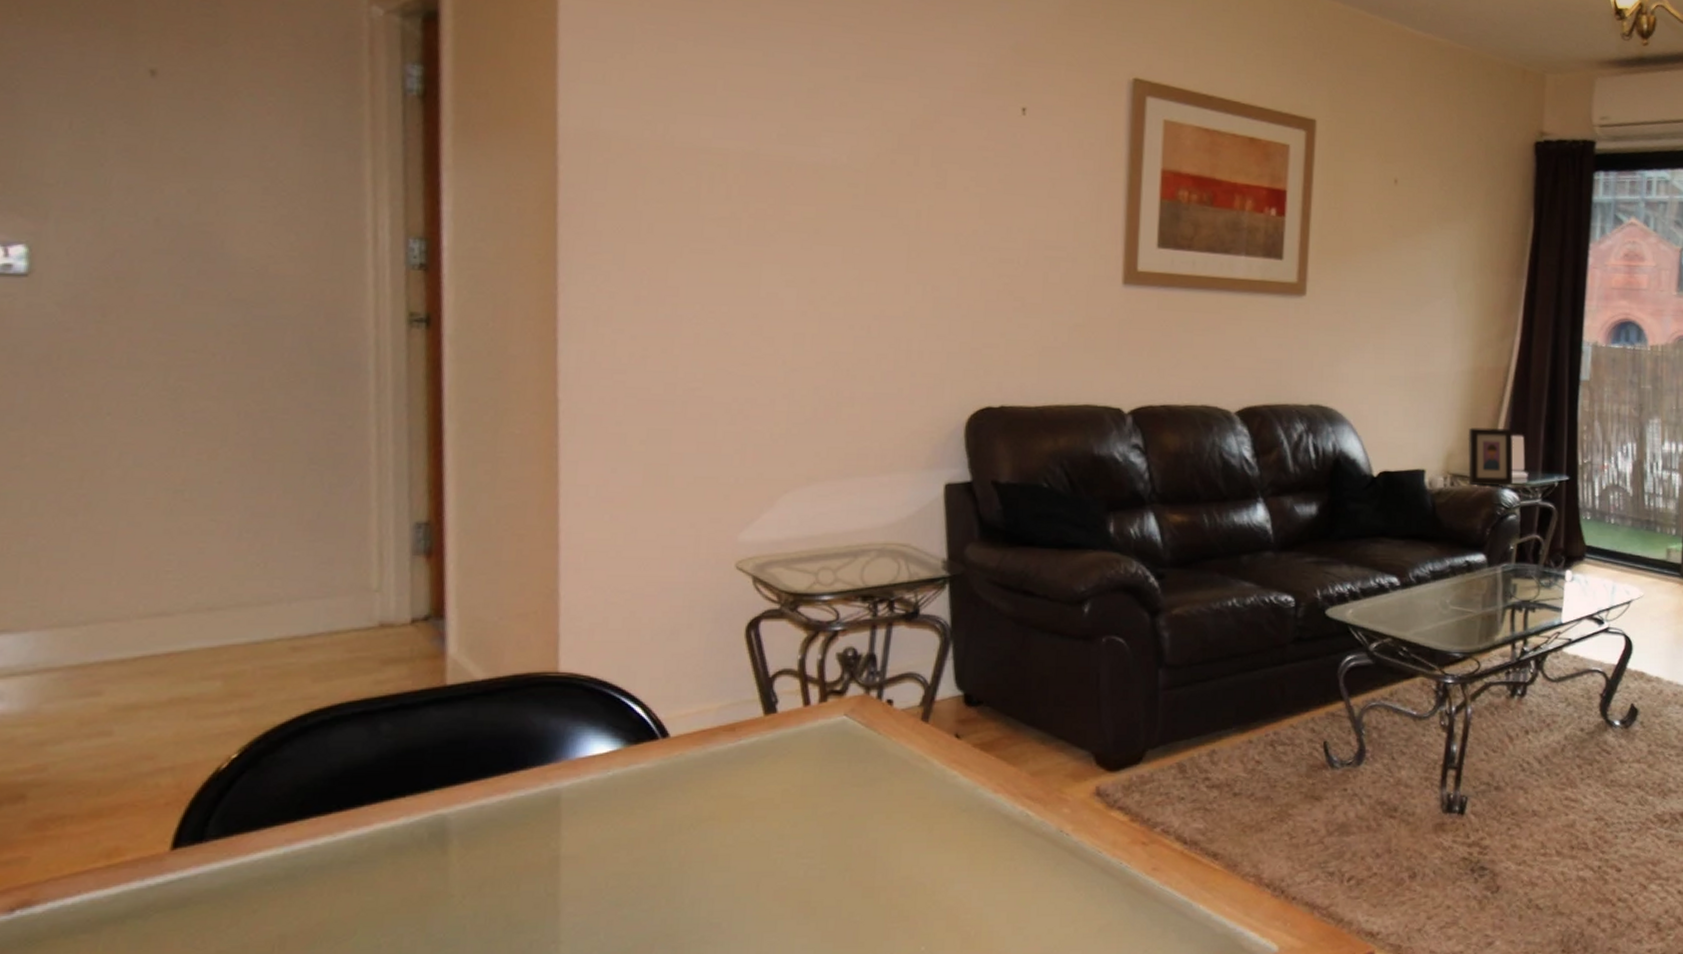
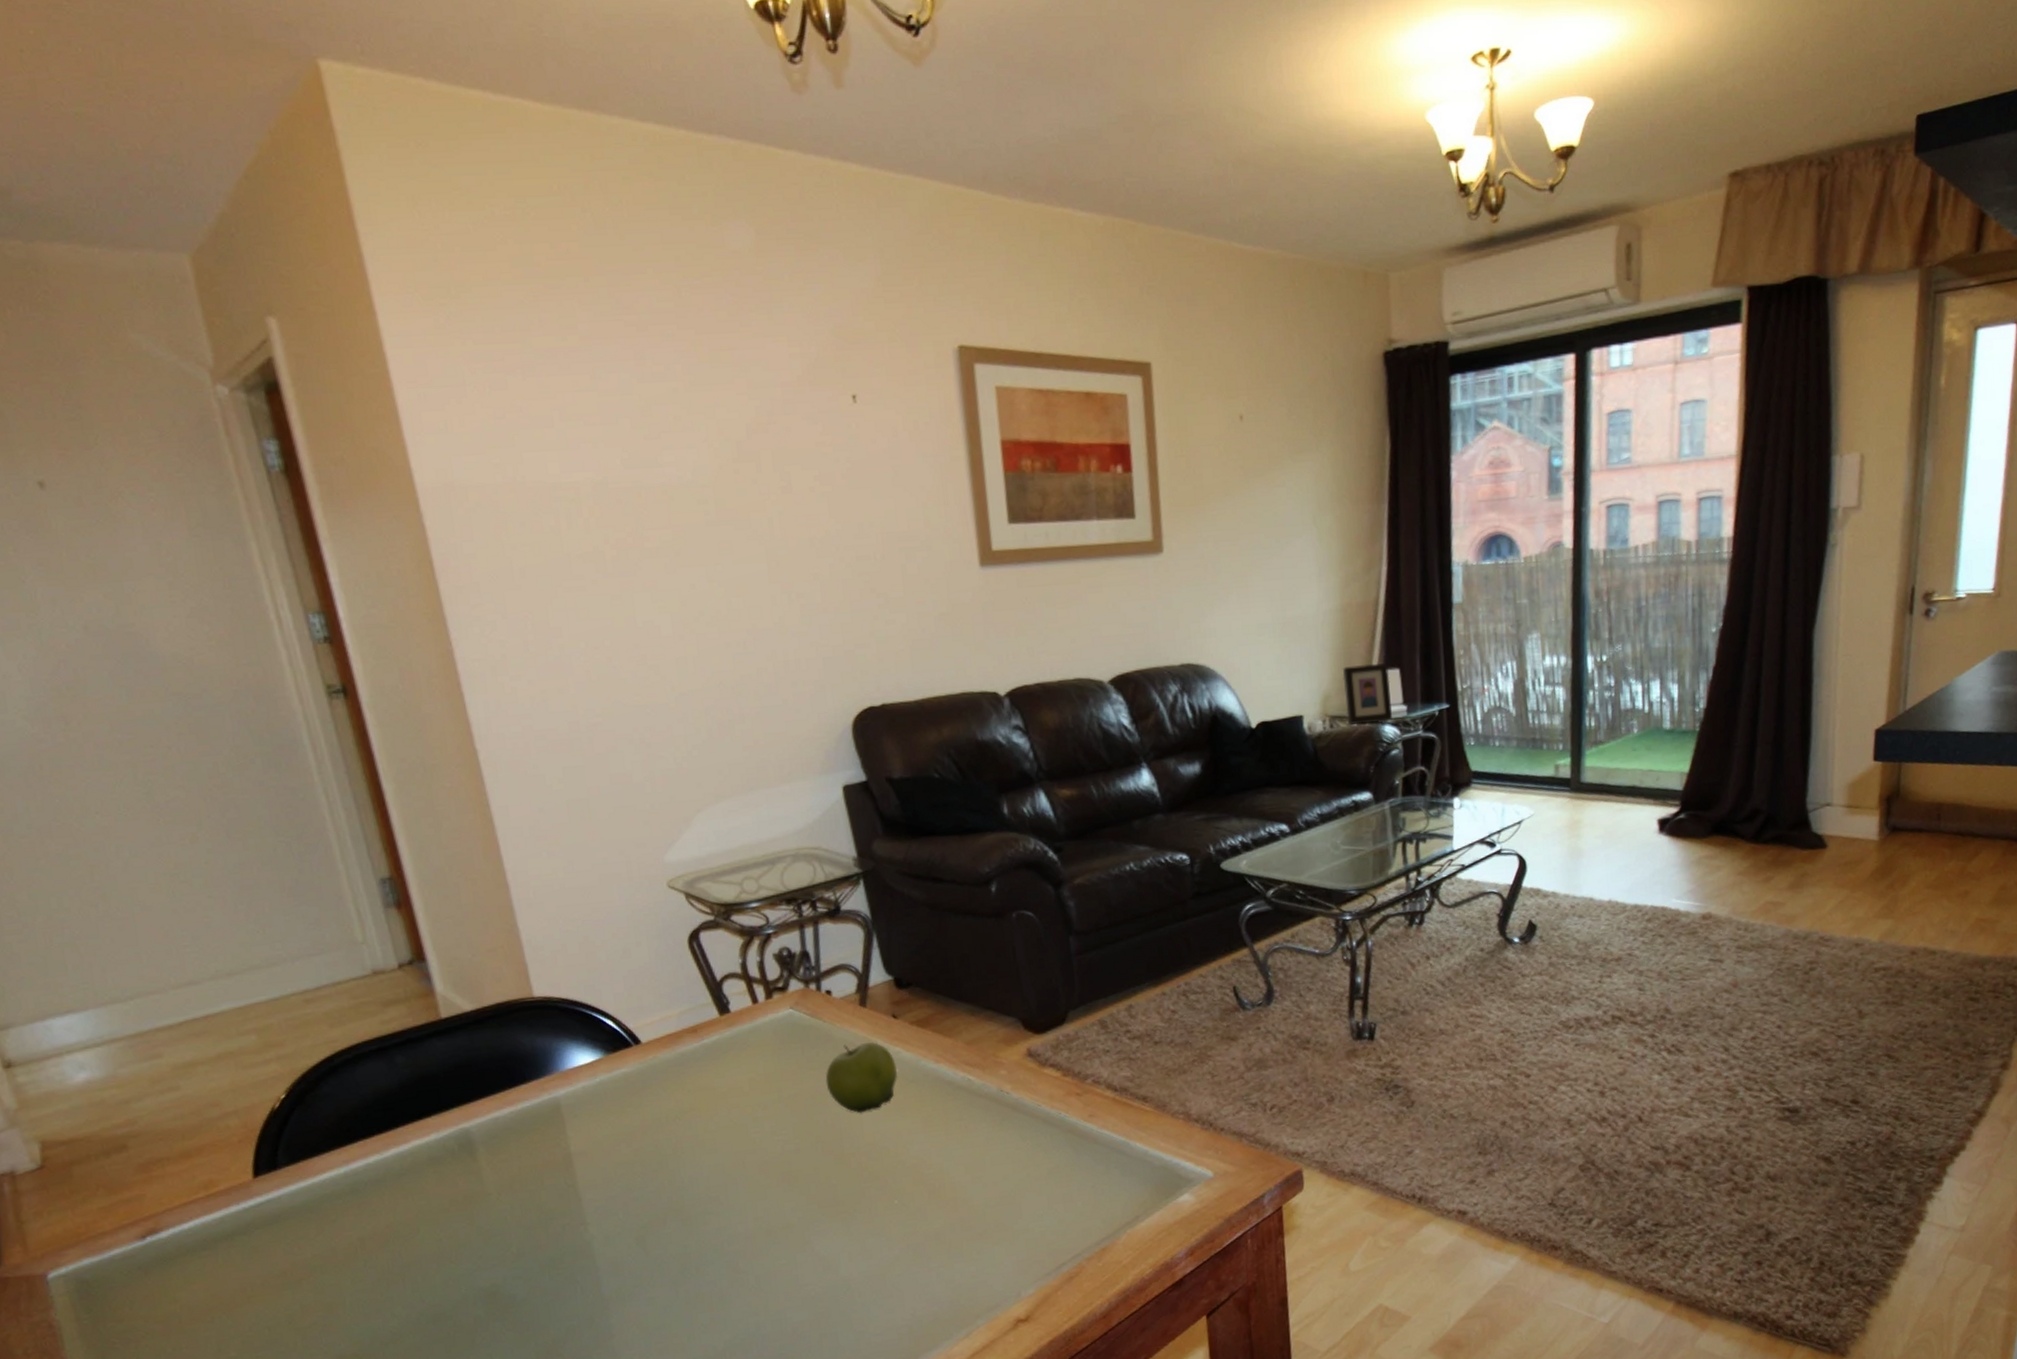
fruit: none [868,761,950,840] -> present [825,1042,899,1113]

